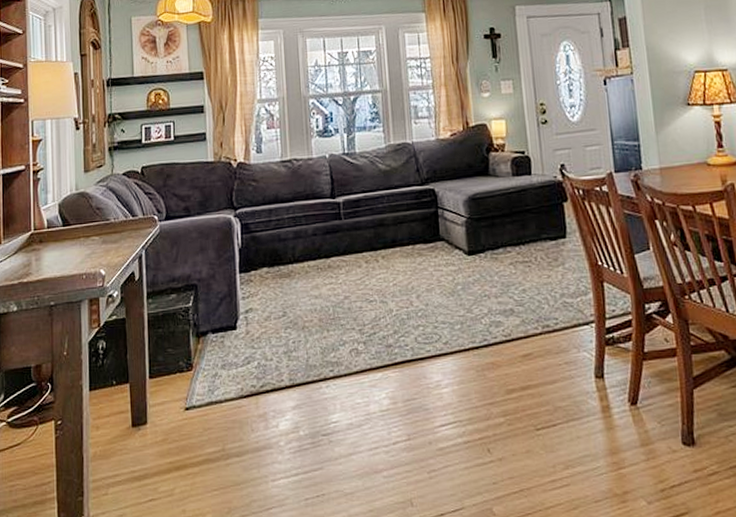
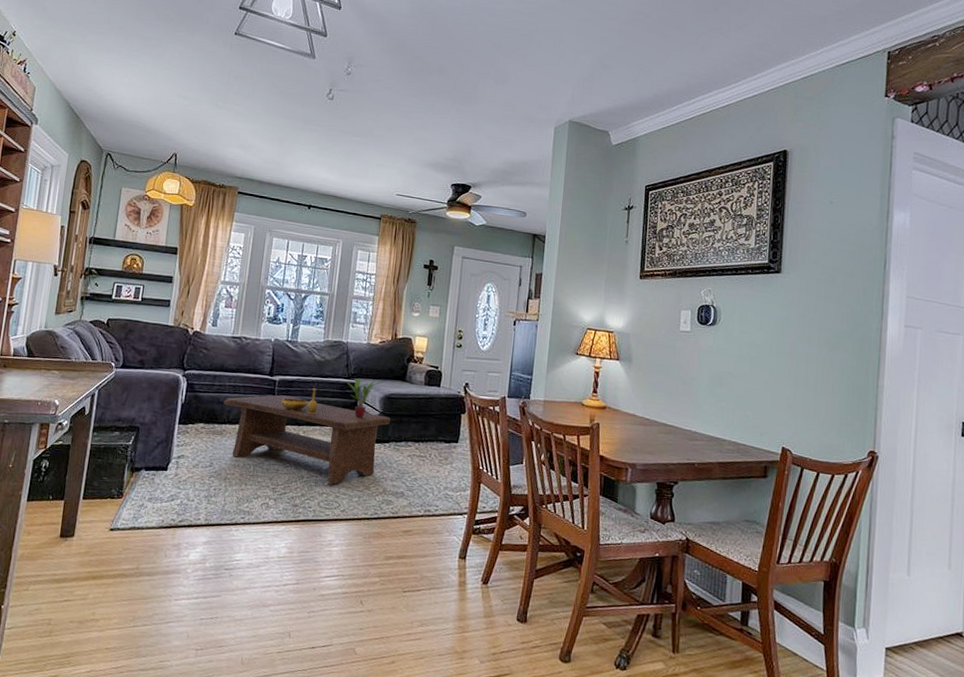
coffee table: none [285,217,481,315] -> present [223,395,390,485]
decorative bowl: none [350,202,394,236] -> present [281,387,318,415]
potted plant: none [419,181,463,229] -> present [345,378,383,418]

